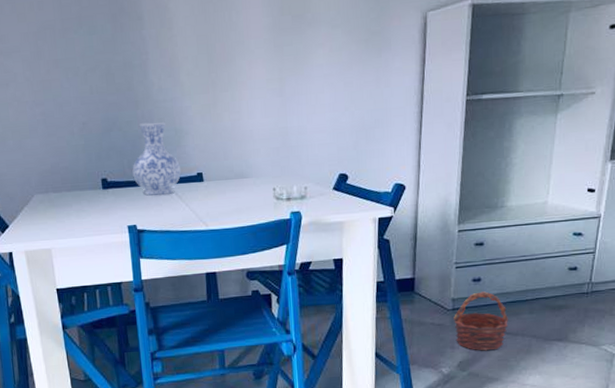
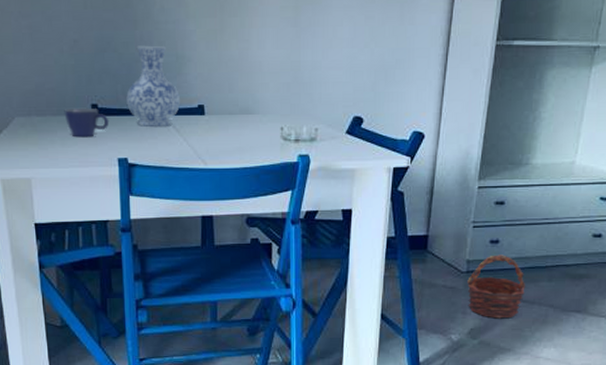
cup: none [77,182,119,210] -> present [64,107,110,138]

